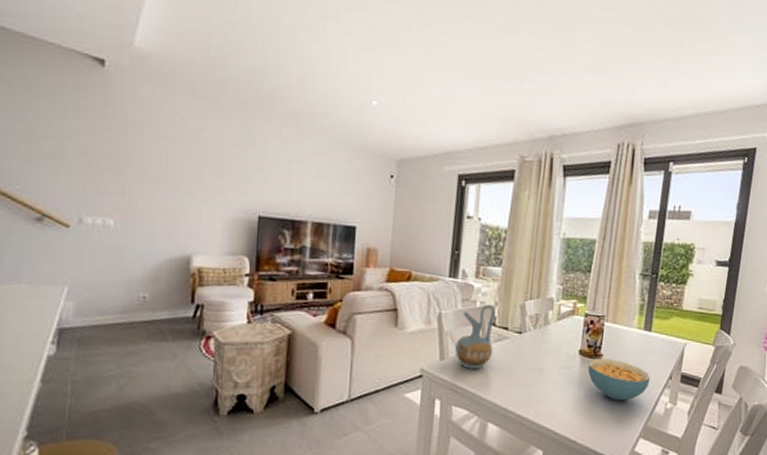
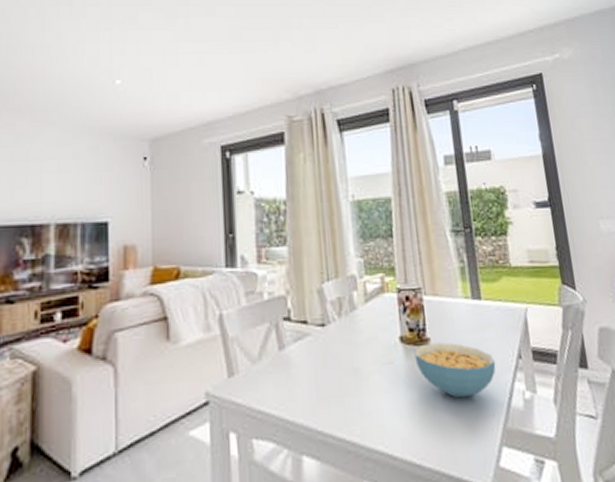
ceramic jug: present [455,304,496,370] -> none [245,294,293,384]

